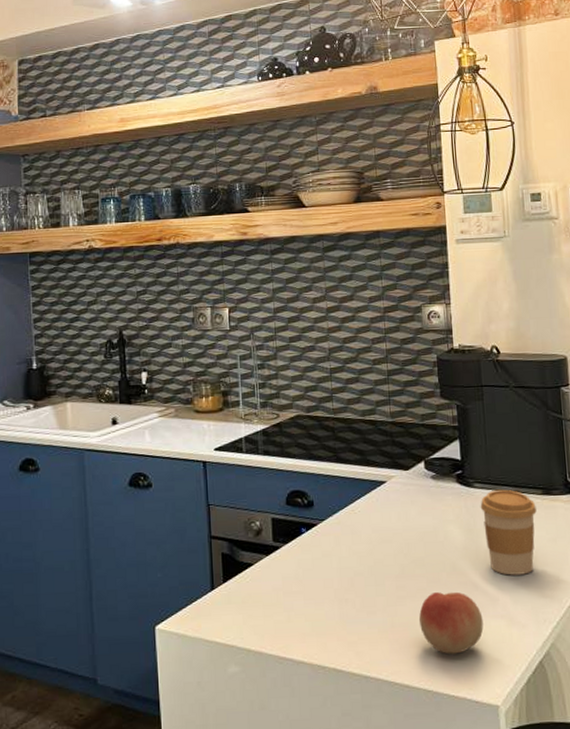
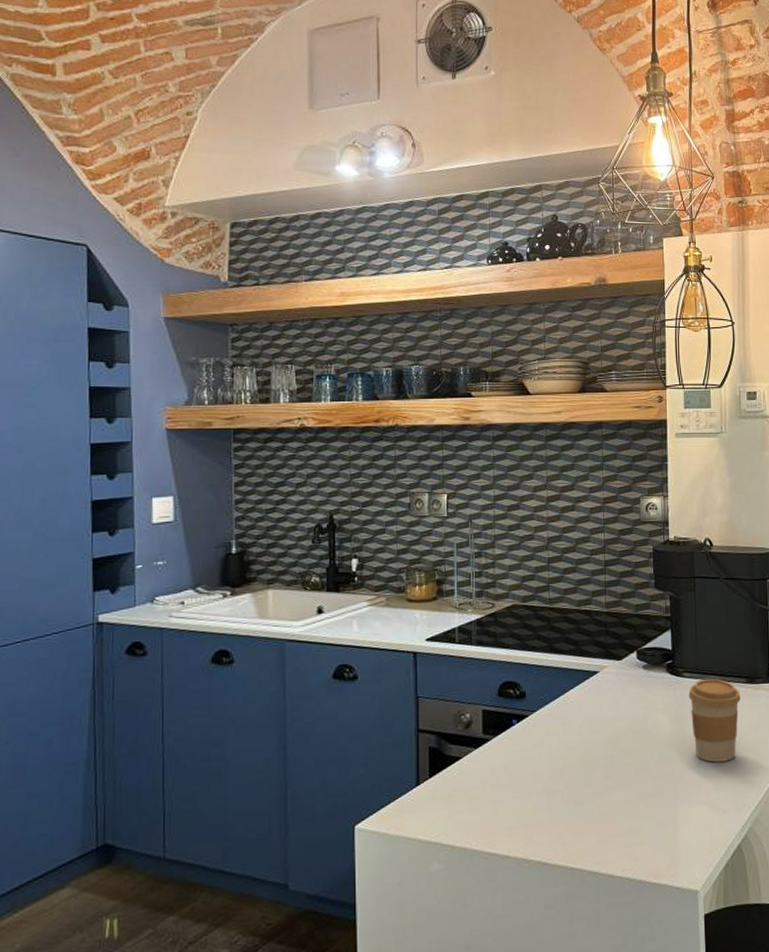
fruit: present [419,591,484,654] -> none [626,780,687,842]

